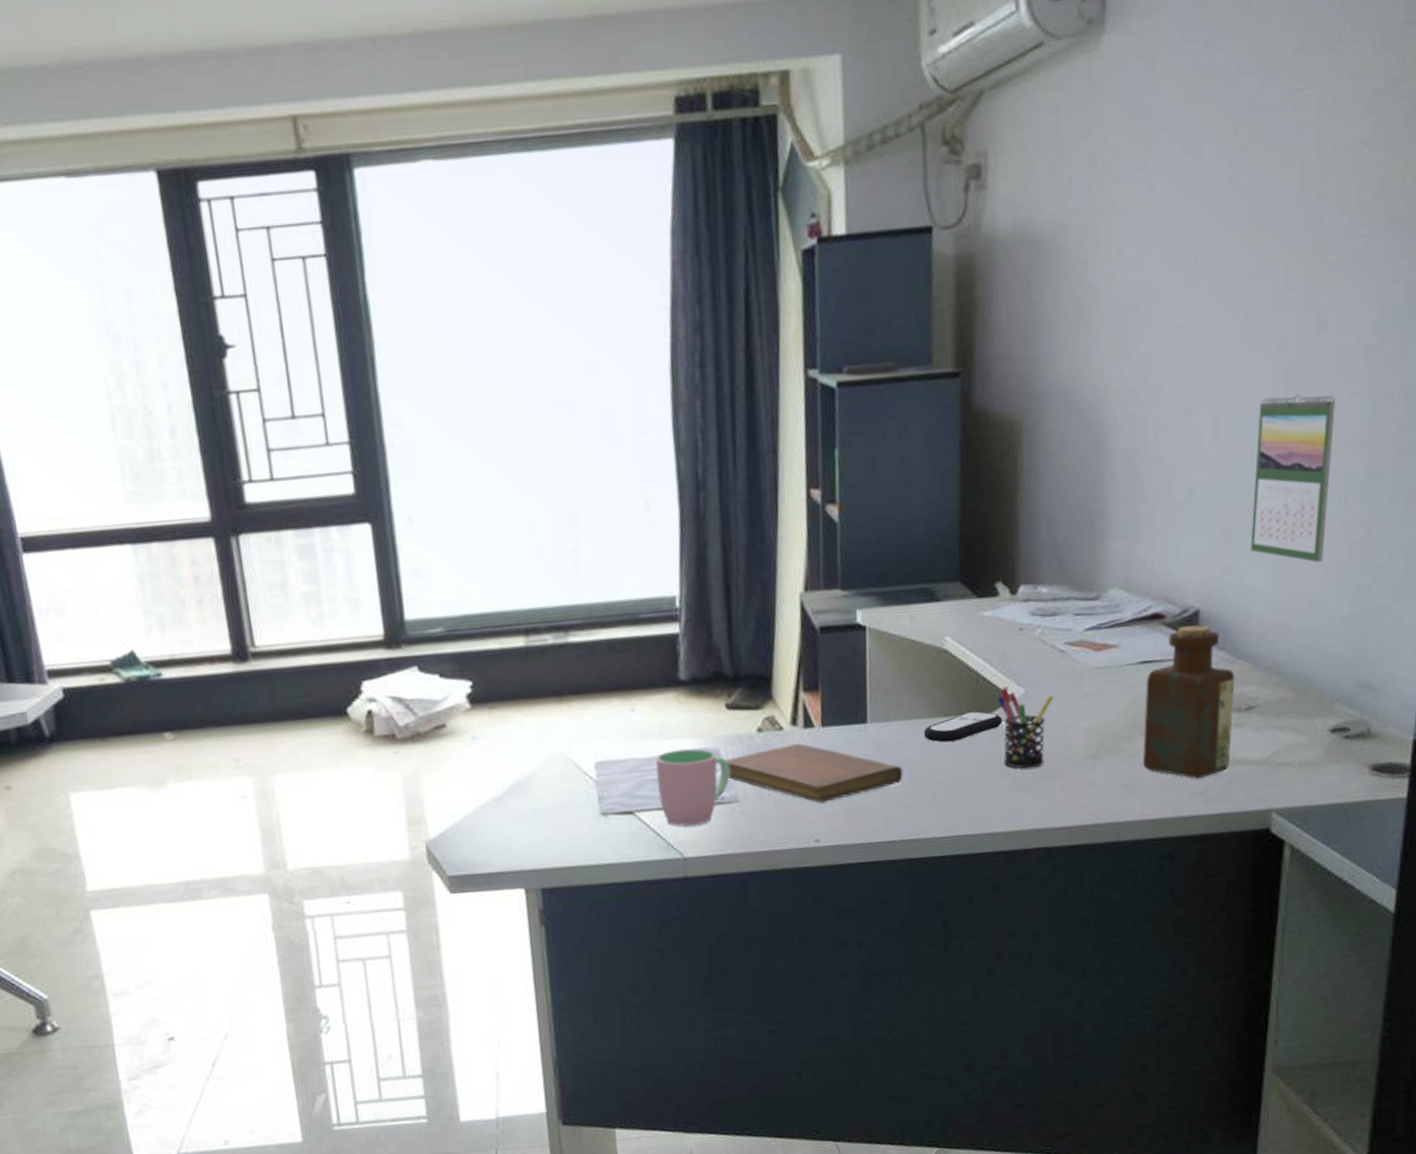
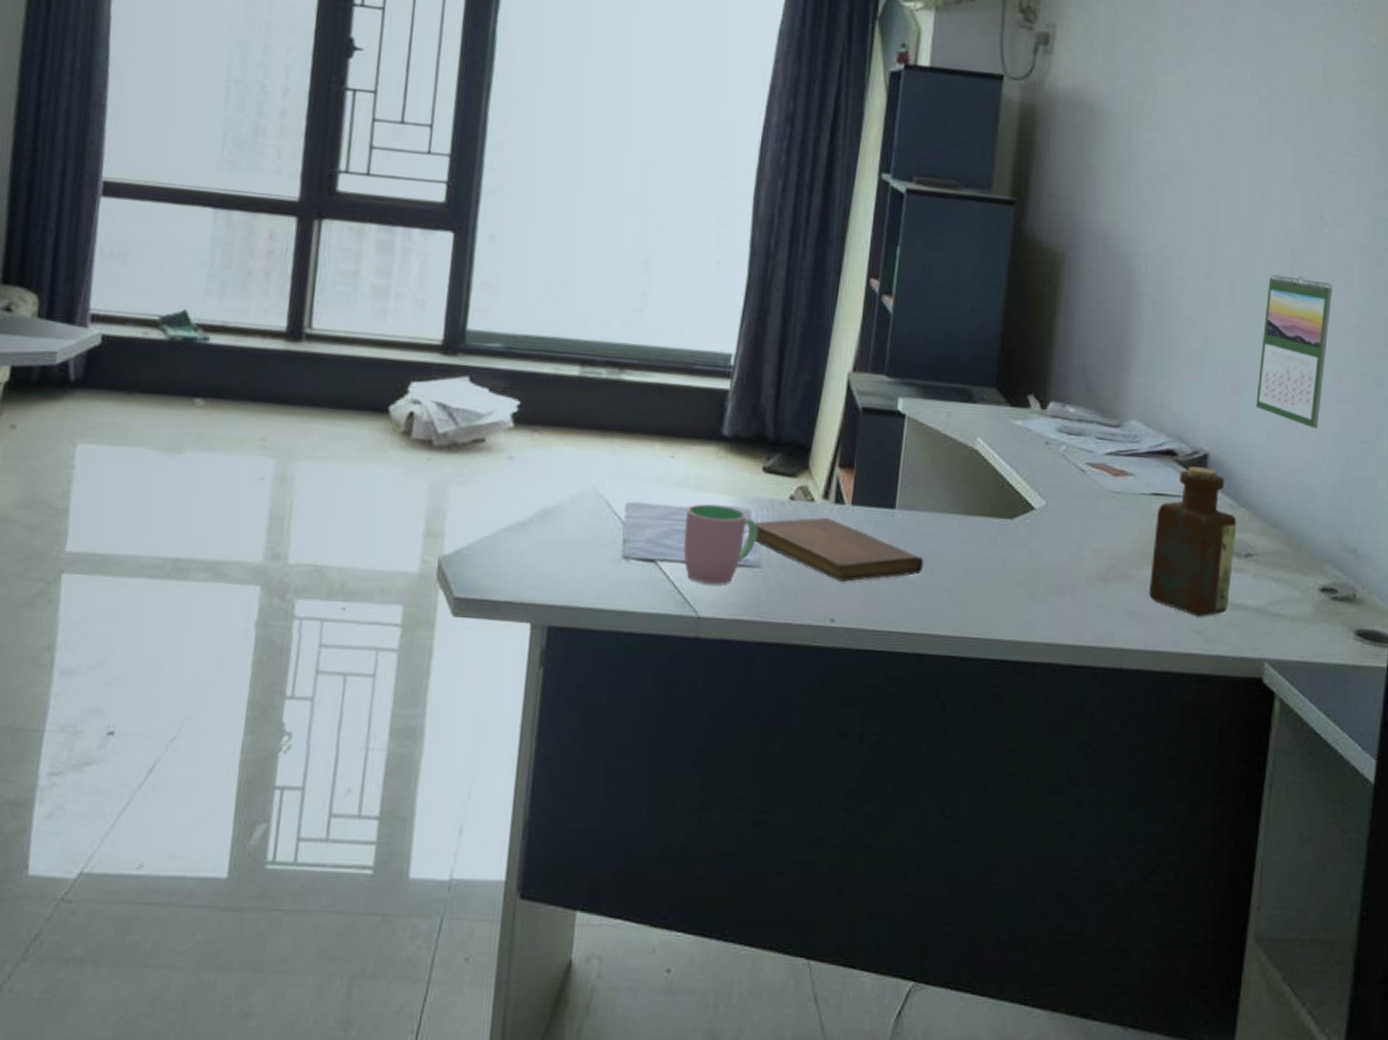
remote control: present [923,711,1003,743] -> none [947,514,1022,541]
pen holder: present [997,686,1054,769] -> none [1020,495,1072,580]

